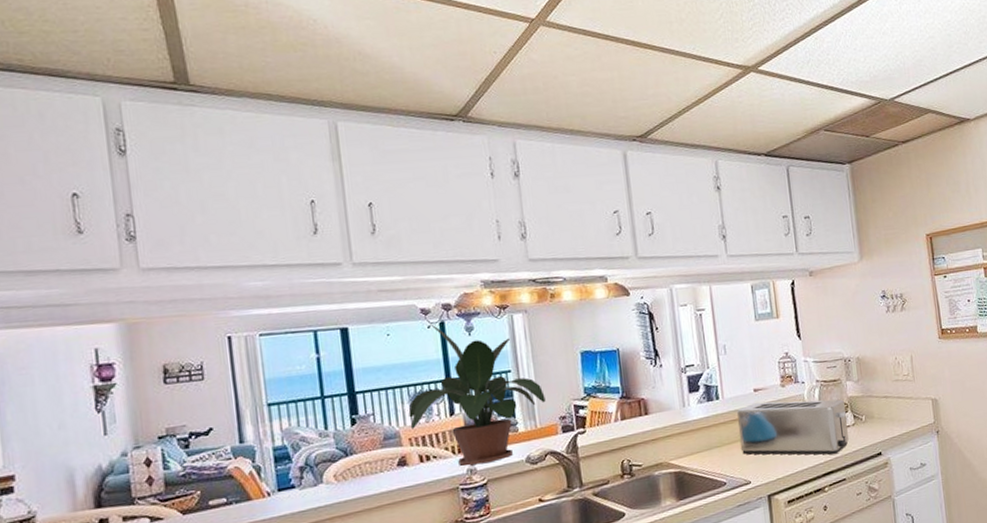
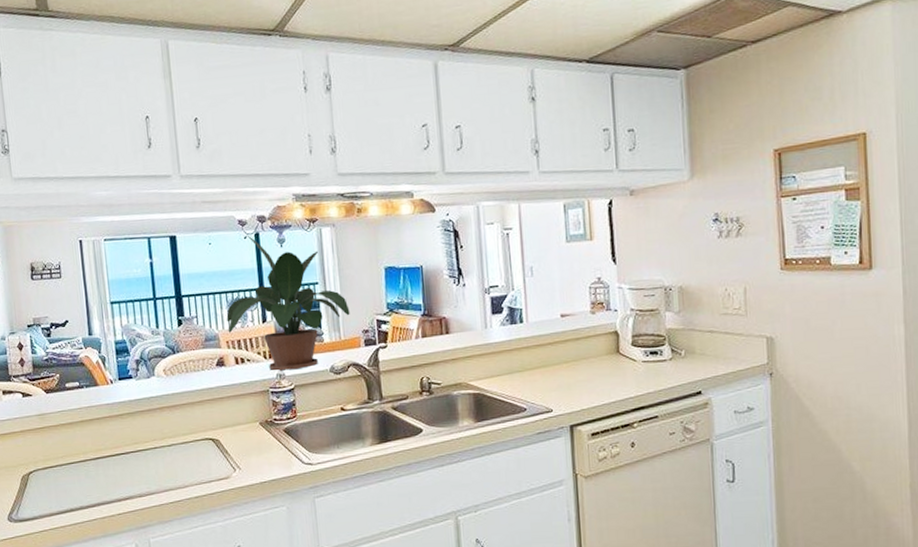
toaster: present [736,399,849,456] -> none [540,328,664,390]

